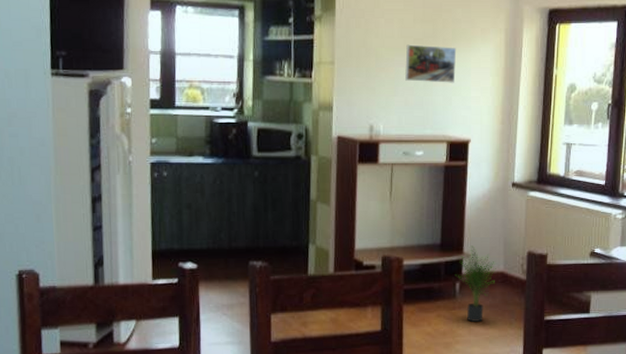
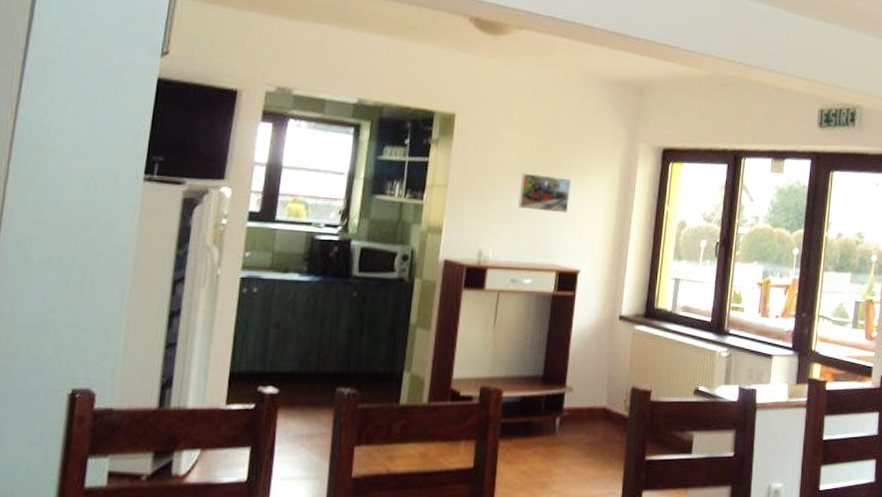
potted plant: present [455,245,496,322] -> none [555,379,599,460]

